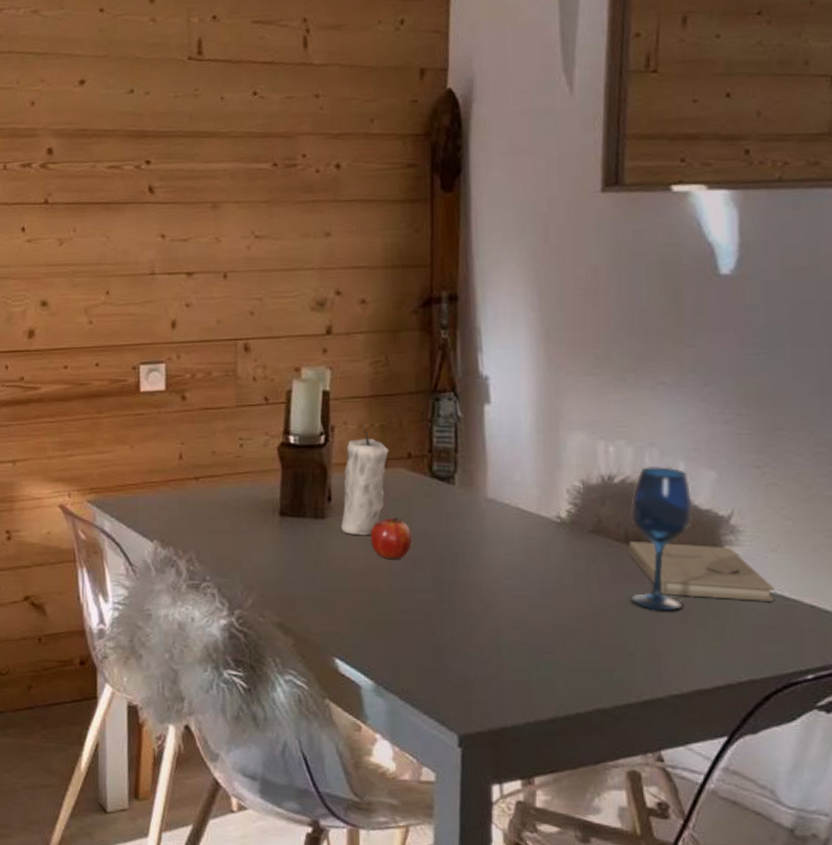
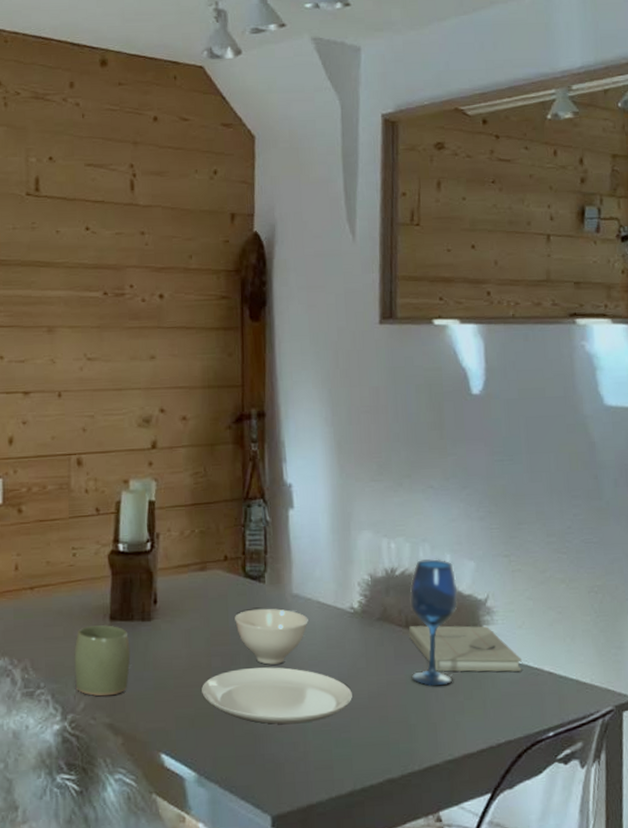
mug: none [240,521,302,594] -> present [73,625,131,697]
candle: present [341,423,390,535] -> none [166,529,209,635]
fruit: present [370,516,412,560] -> none [192,615,229,656]
plate: none [381,576,557,640] -> present [202,667,352,725]
bowl: none [419,512,506,574] -> present [235,608,308,665]

